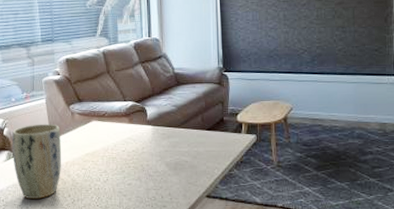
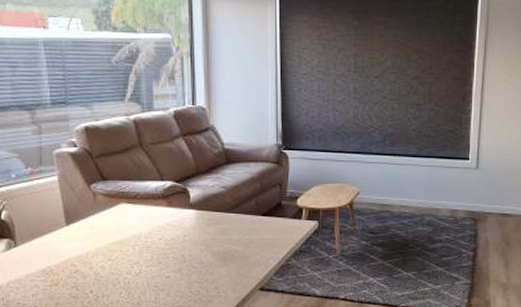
plant pot: present [11,124,61,199] -> none [12,206,80,296]

